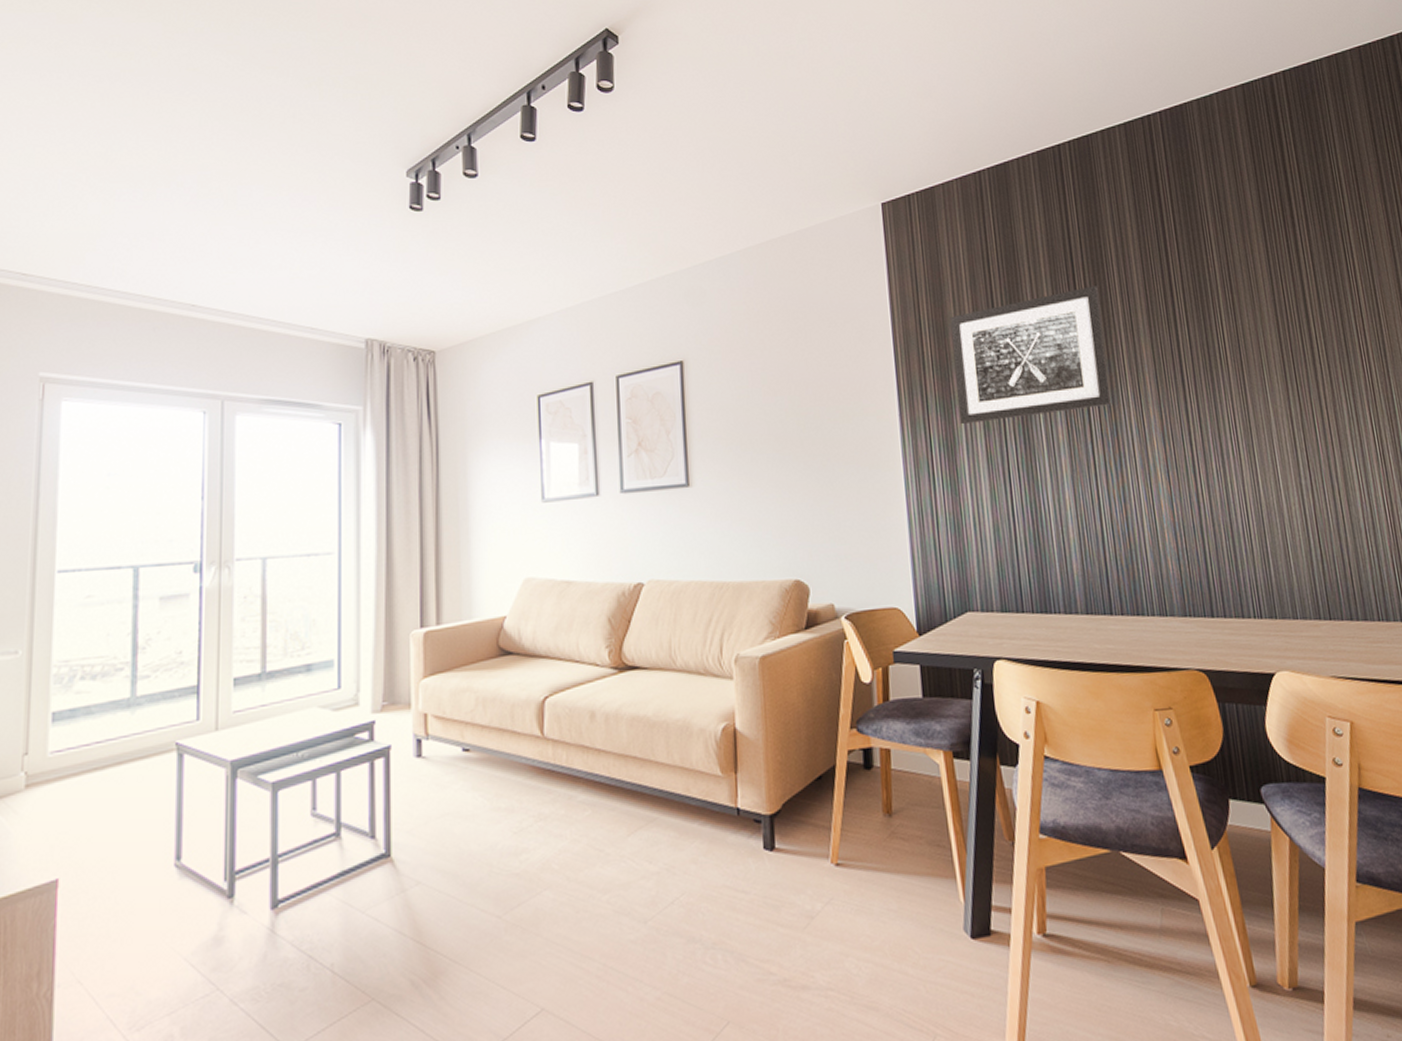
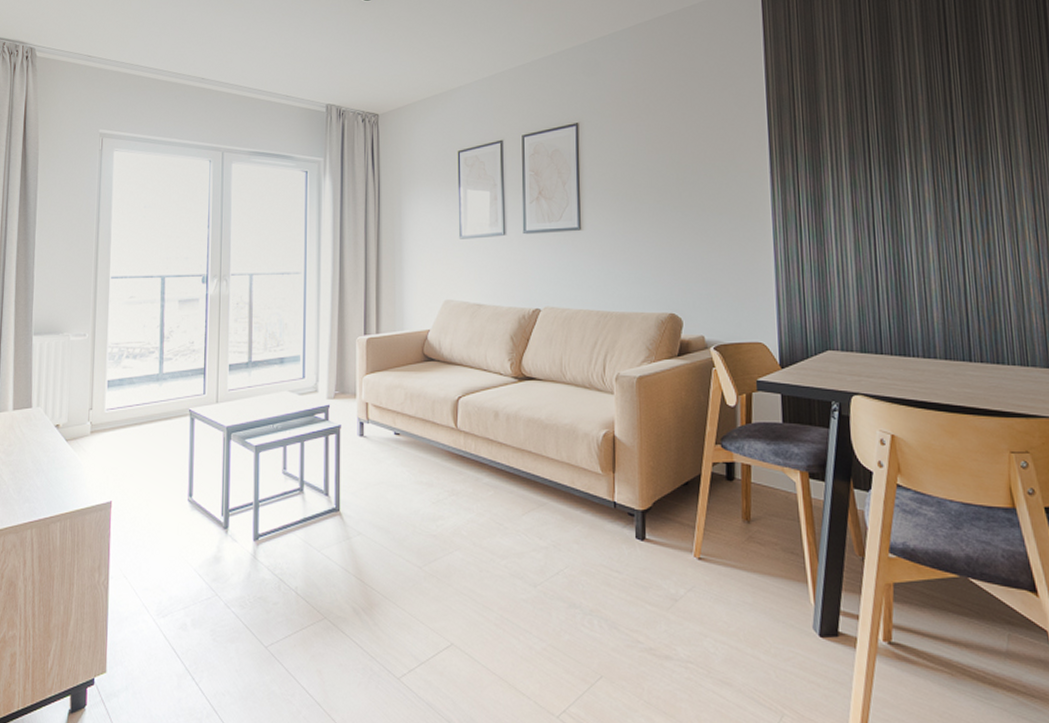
wall art: present [949,286,1112,425] -> none [821,53,981,182]

